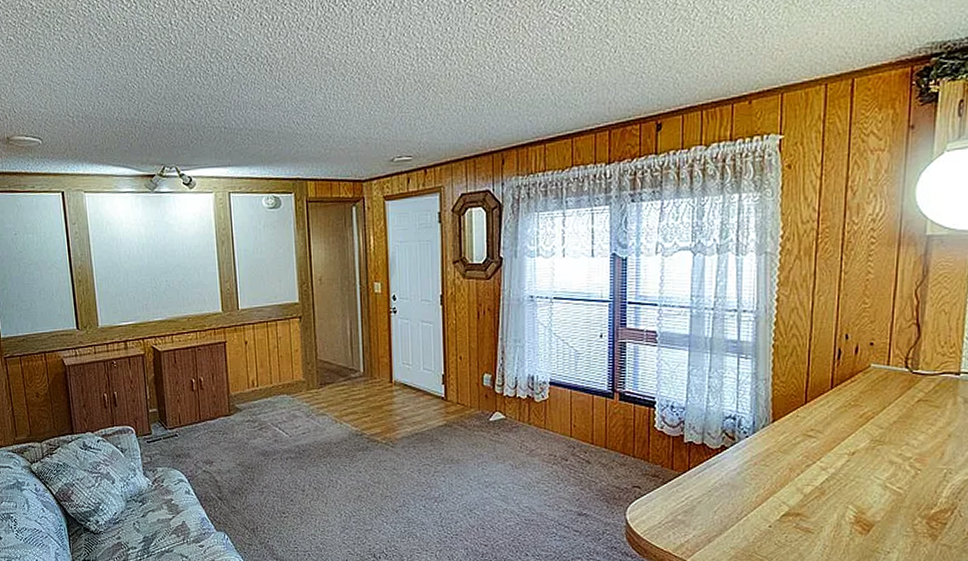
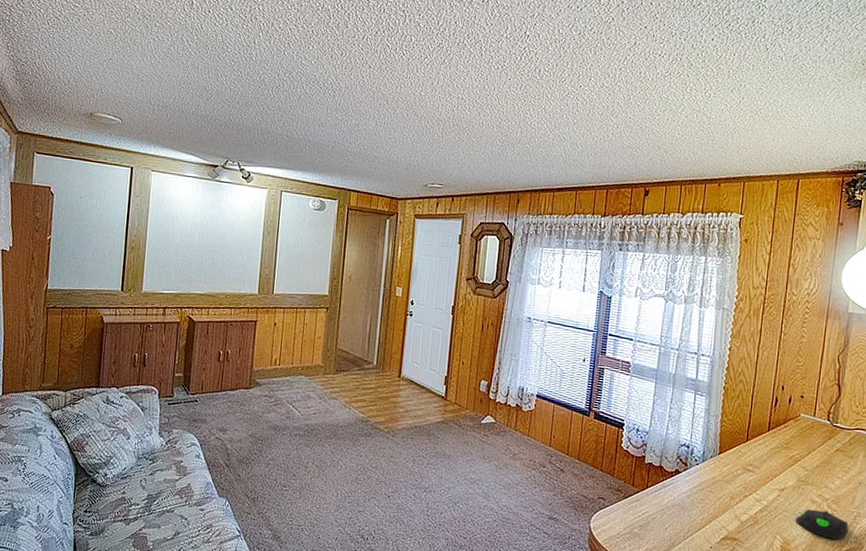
computer mouse: none [871,471,937,502] -> present [796,508,849,540]

